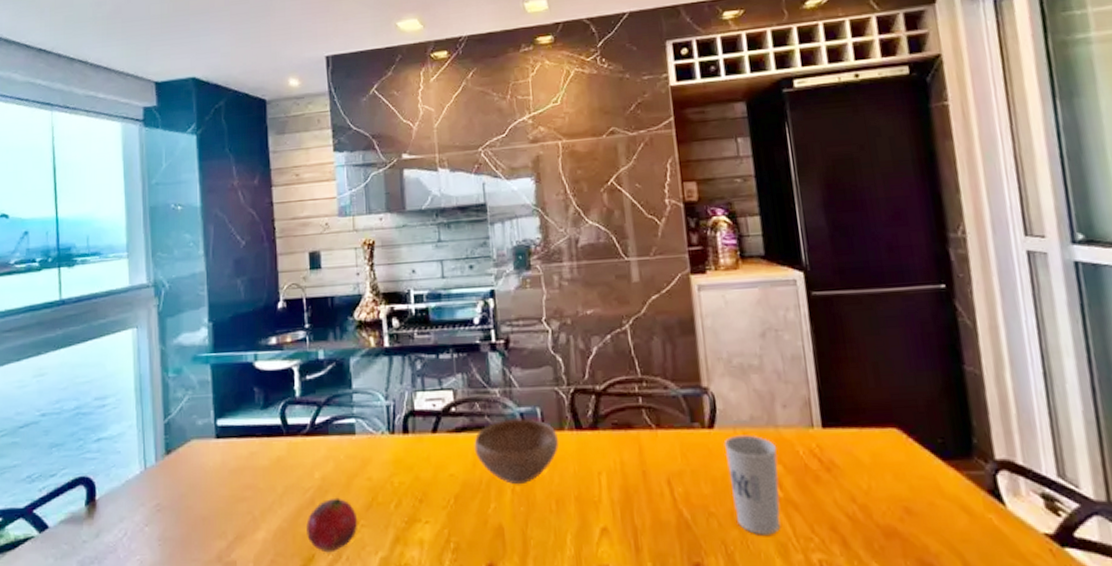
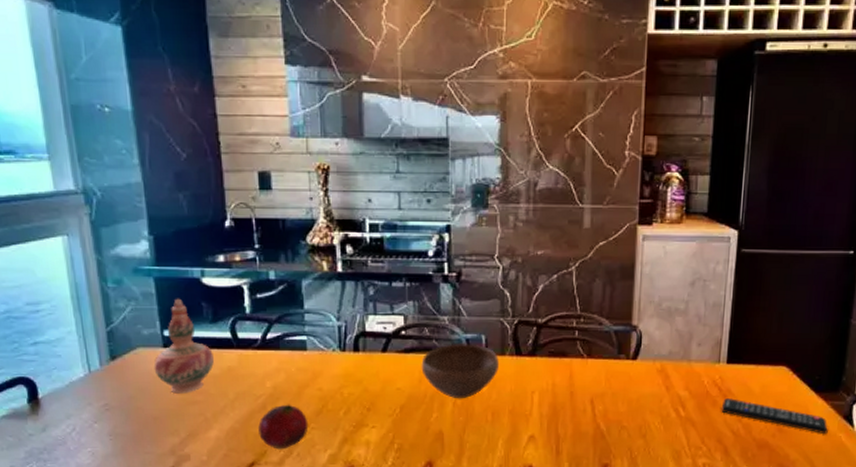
decorative vase: none [206,384,265,490] -> present [153,298,215,394]
cup: present [724,435,781,535] -> none [643,366,687,444]
remote control: none [827,472,972,516] -> present [721,398,828,435]

